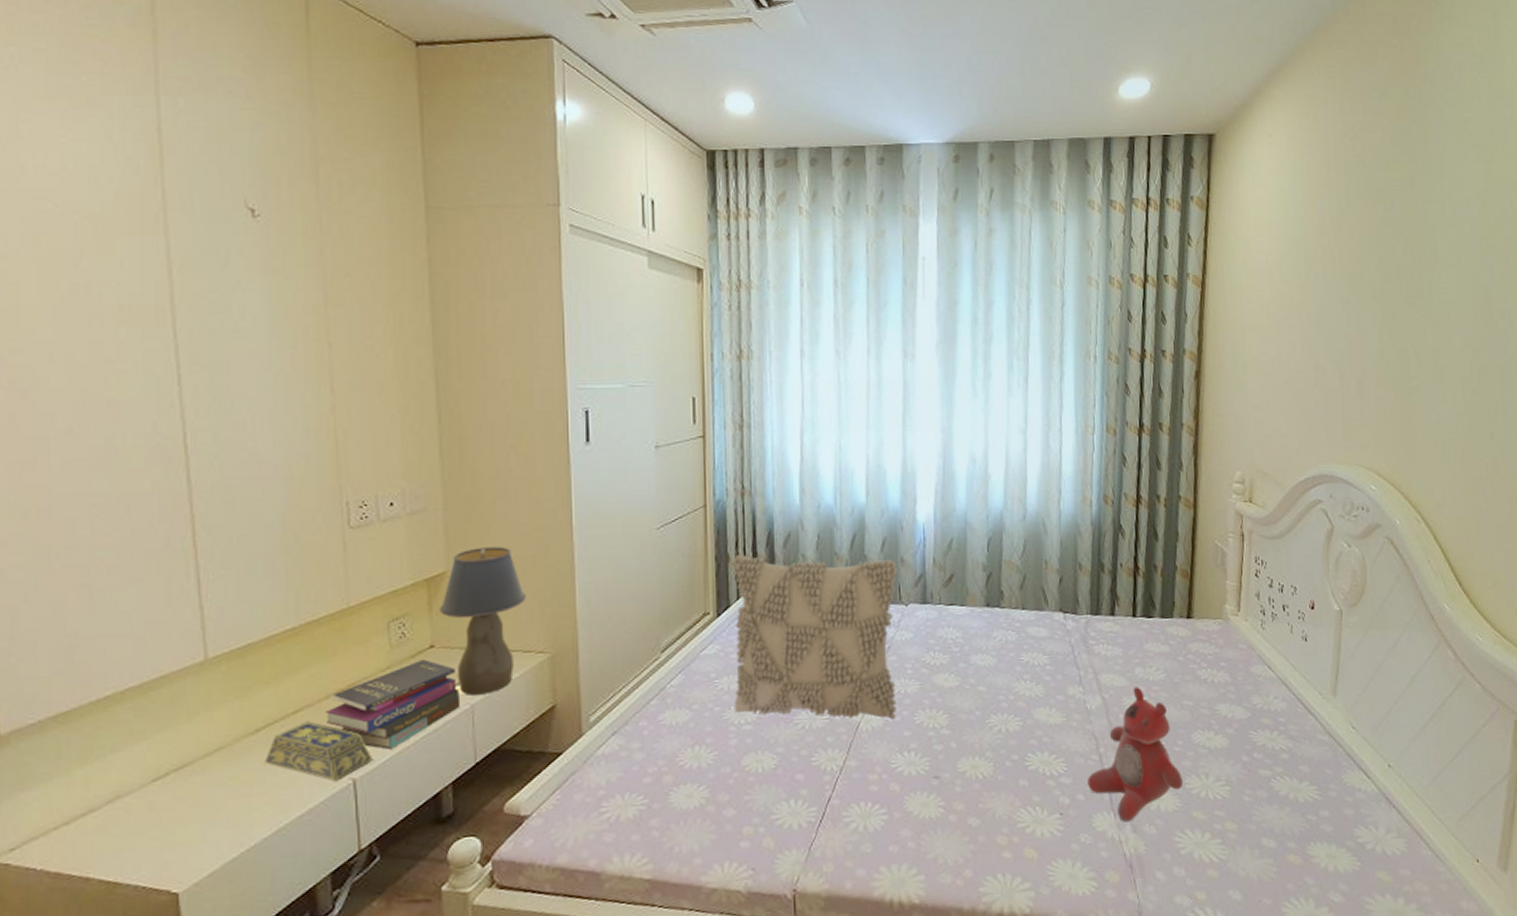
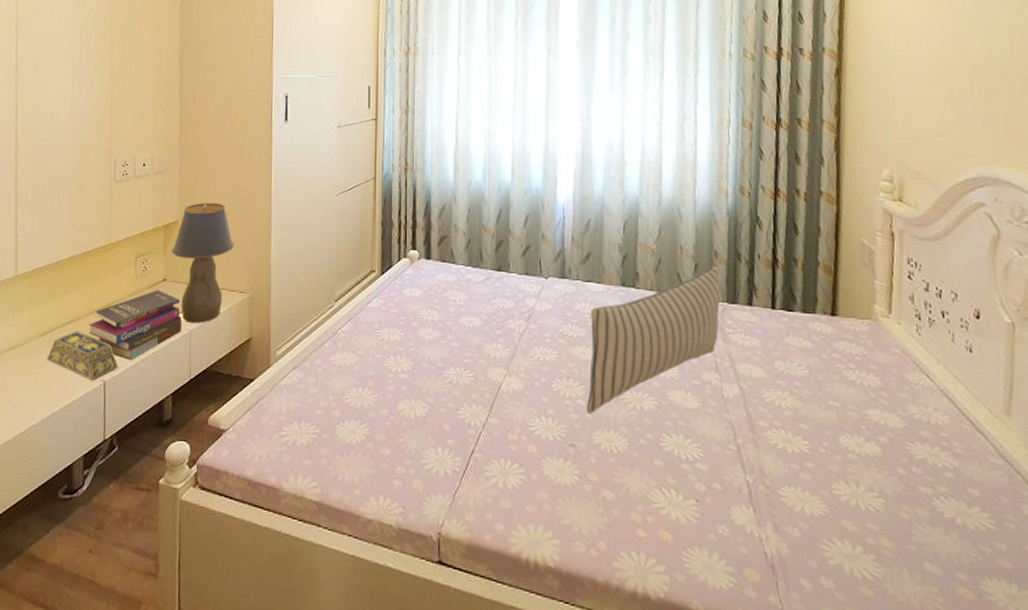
pillow: present [730,554,898,721] -> none [392,221,539,385]
pillow: none [951,576,1084,742] -> present [587,264,720,413]
stuffed bear: present [1087,686,1184,822] -> none [725,380,831,520]

